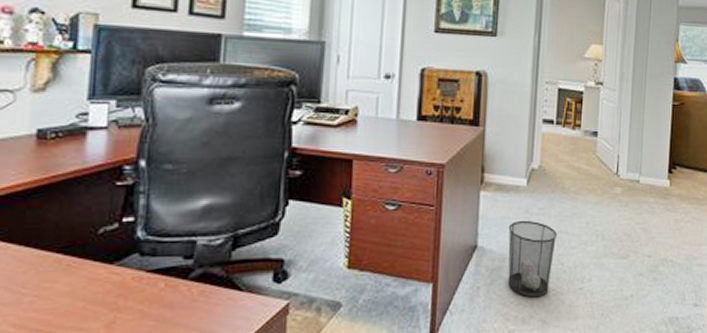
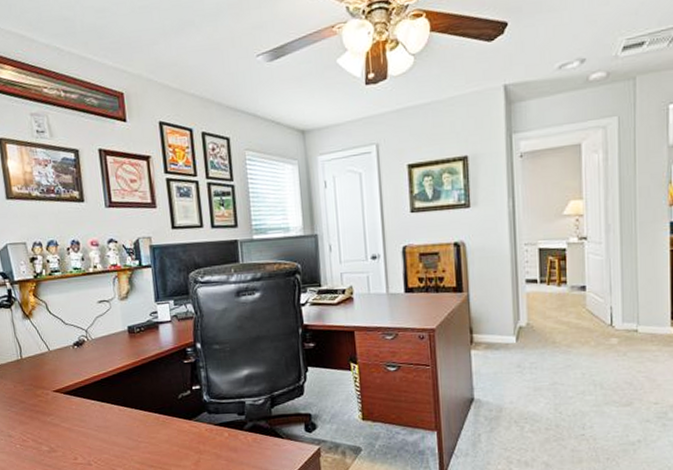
waste bin: present [507,220,558,298] -> none [502,374,553,443]

